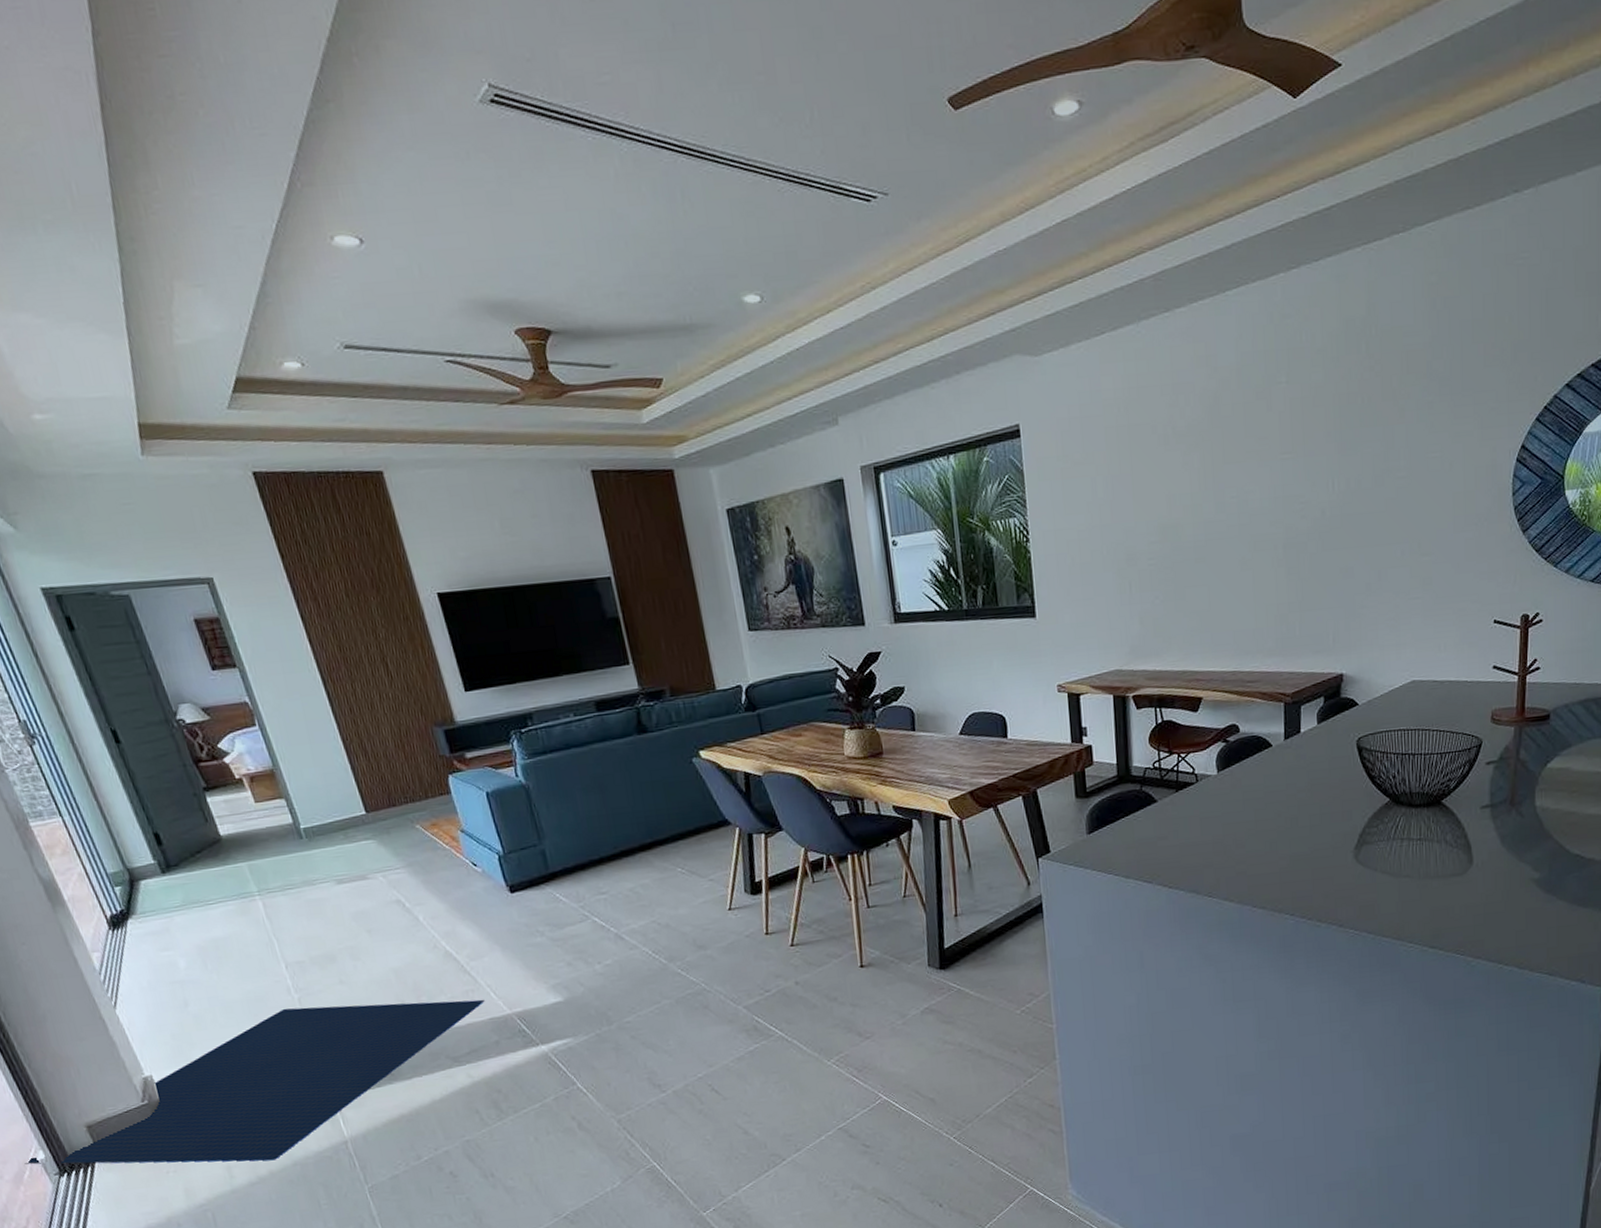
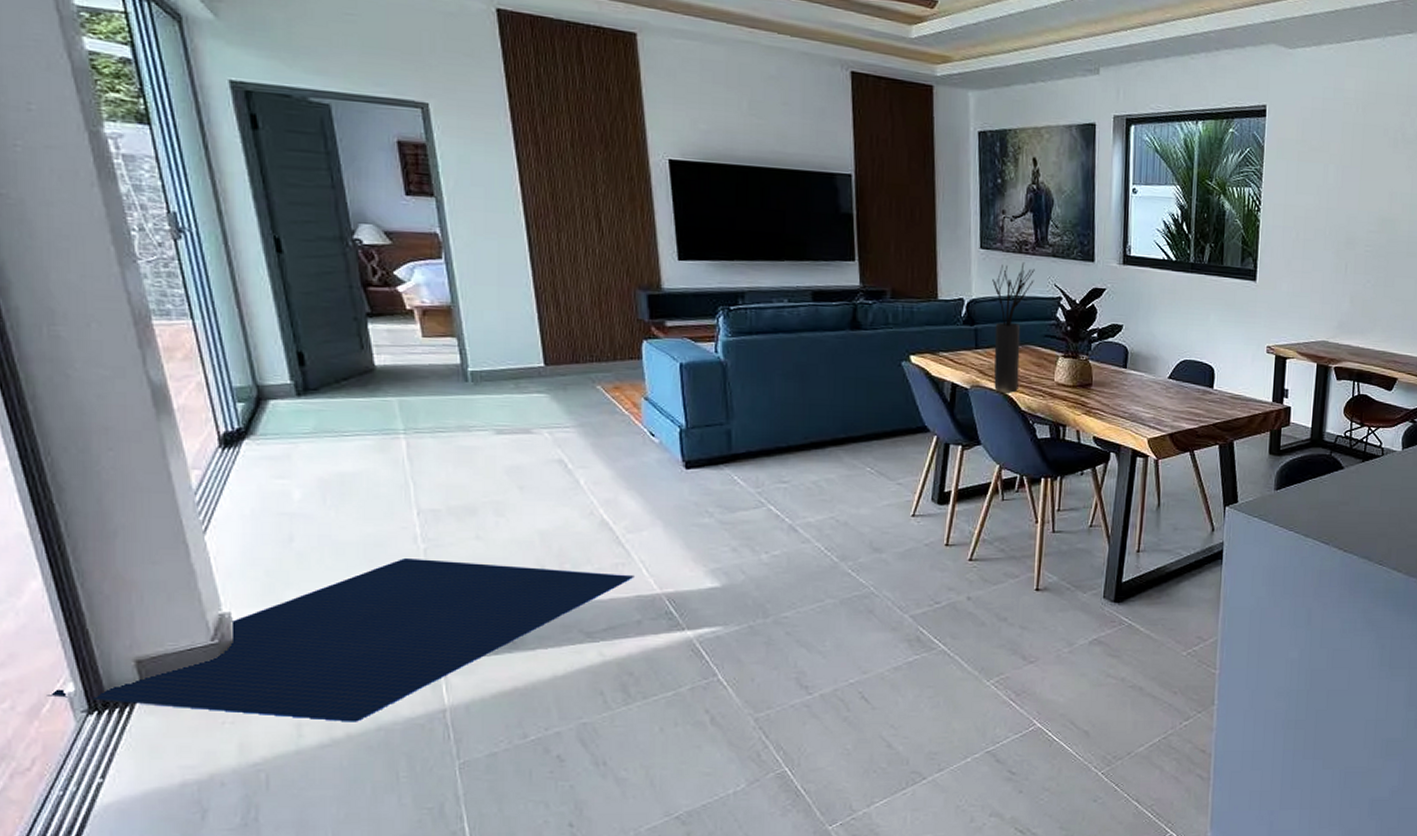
vase: none [766,638,810,775] -> present [992,262,1035,393]

